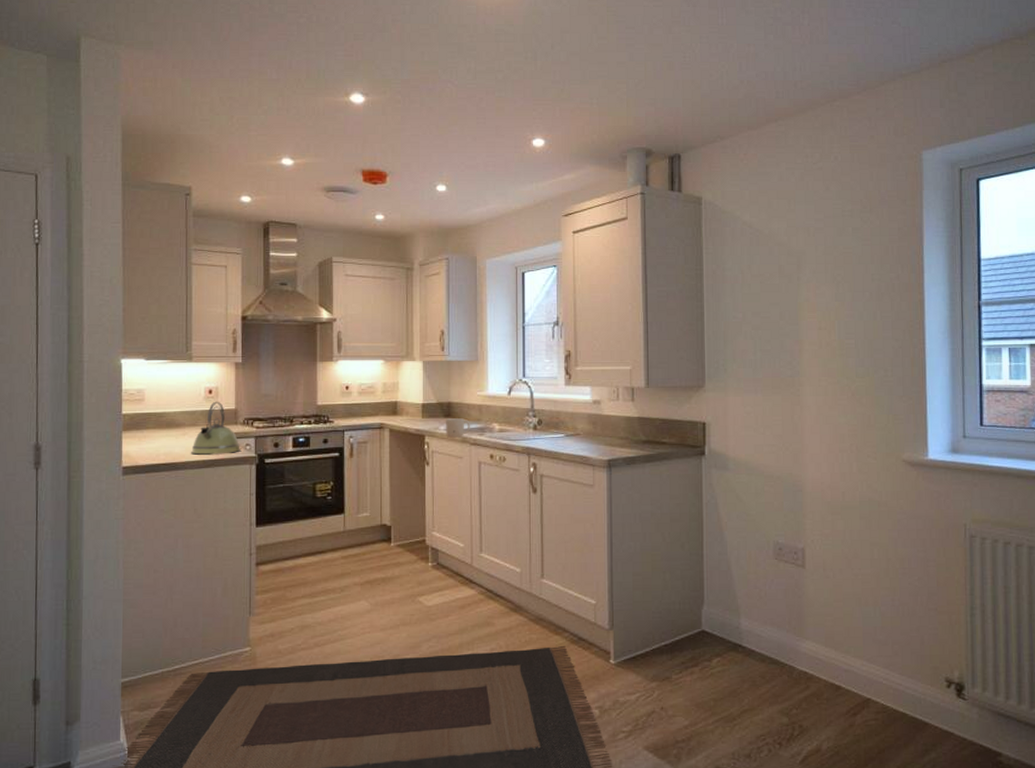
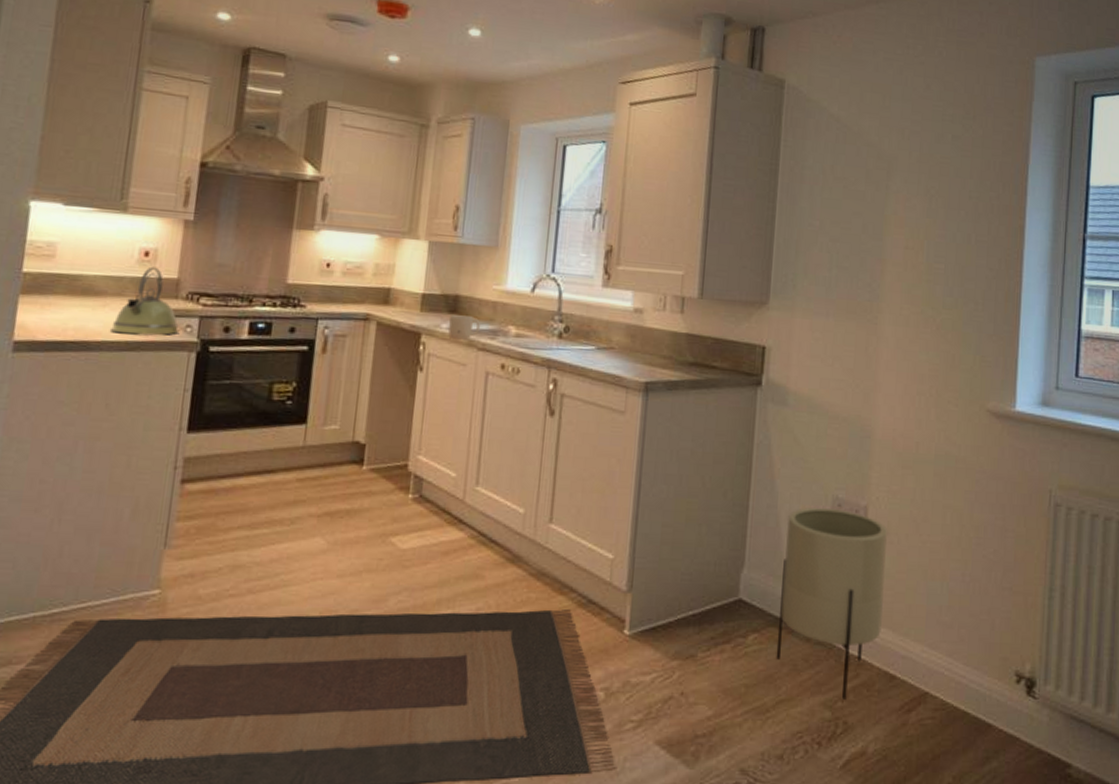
planter: none [736,551,825,707] -> present [776,507,887,700]

